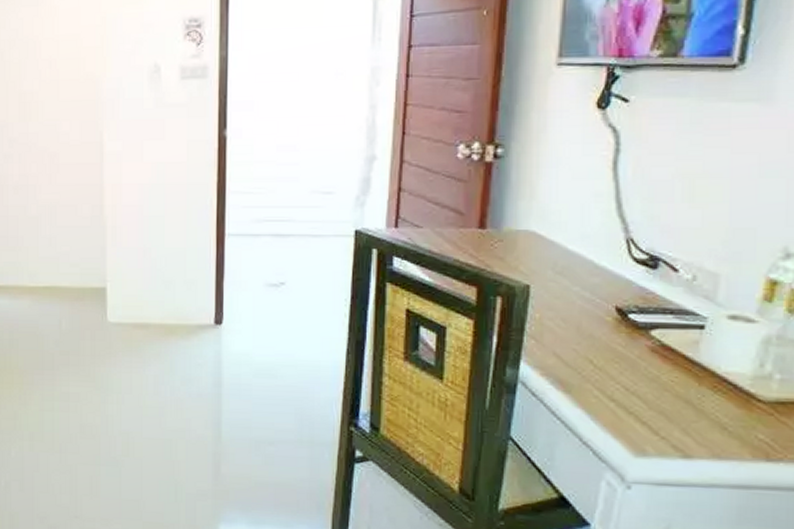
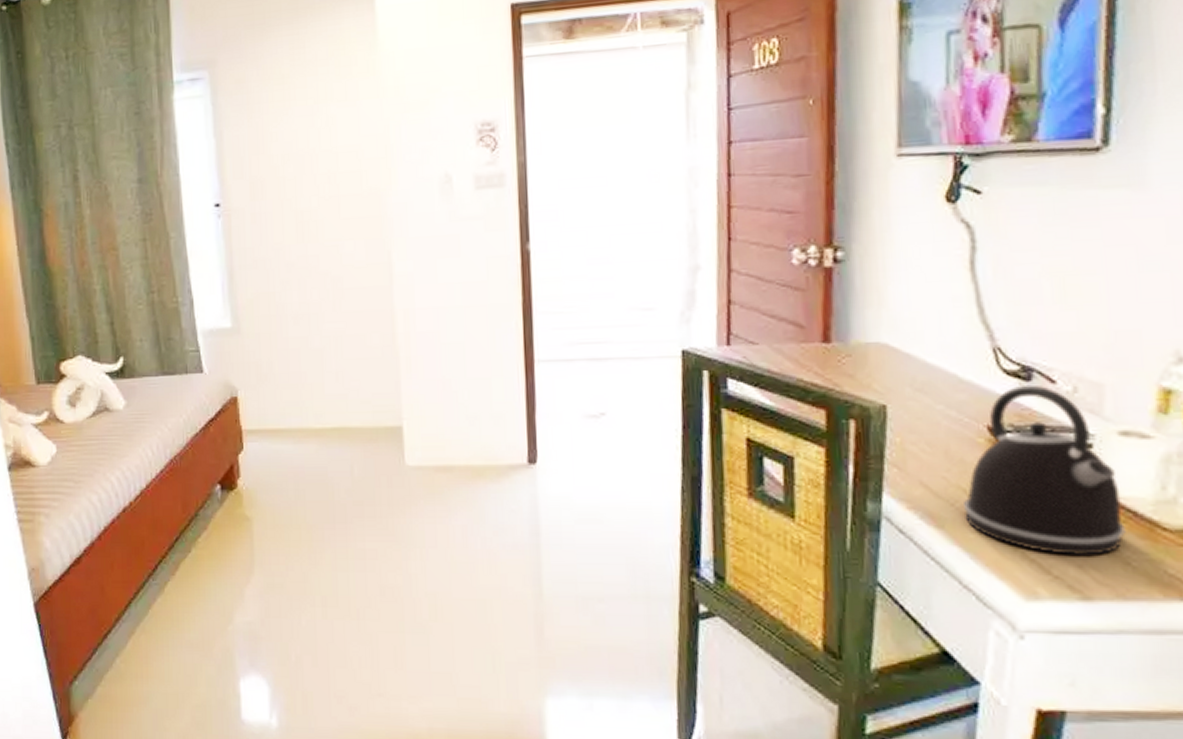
kettle: none [588,272,726,421] -> present [962,384,1126,555]

